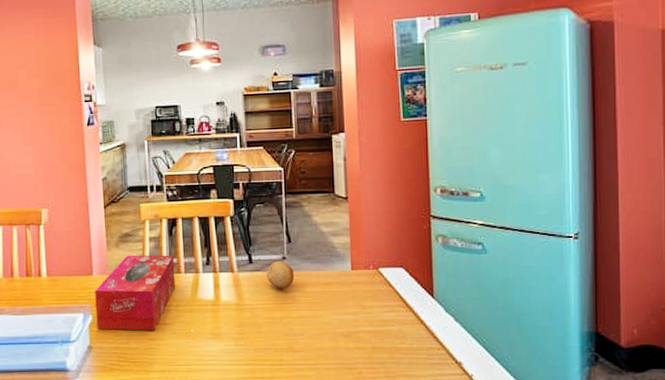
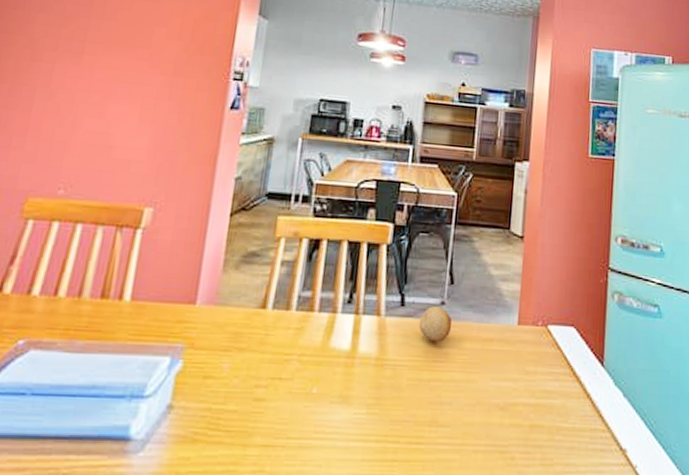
tissue box: present [95,255,176,331] -> none [186,281,309,387]

